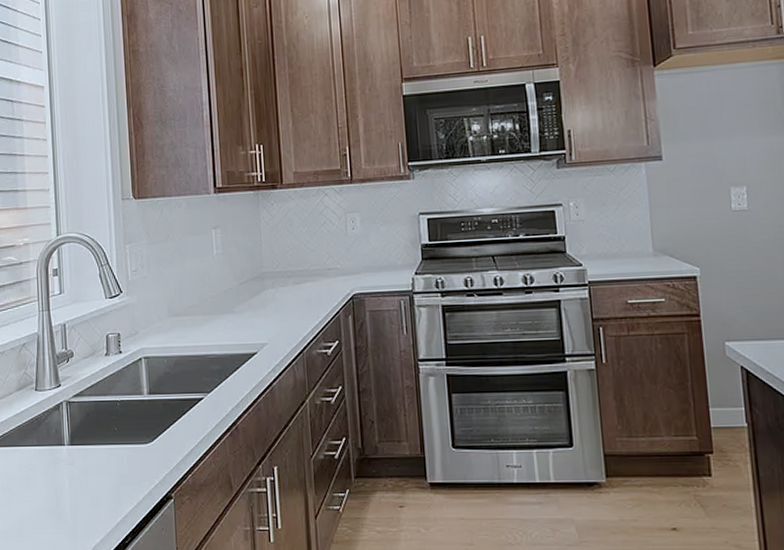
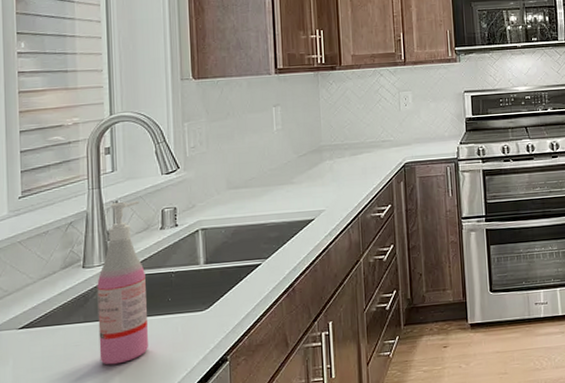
soap dispenser: none [48,324,96,491] -> present [97,201,148,365]

